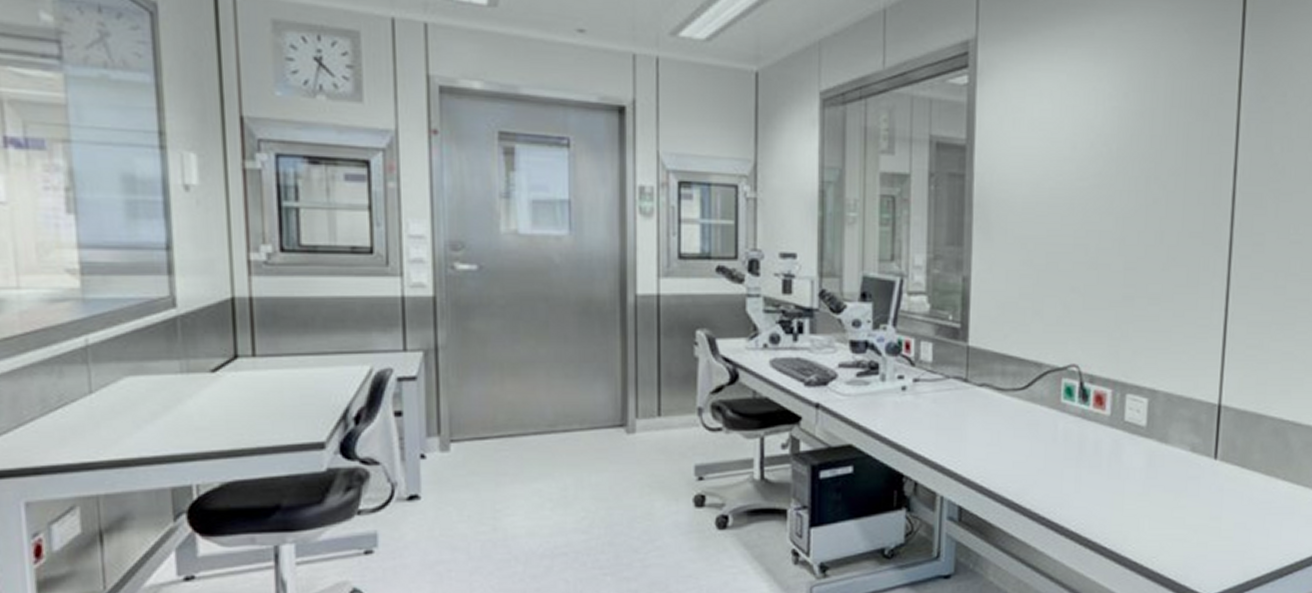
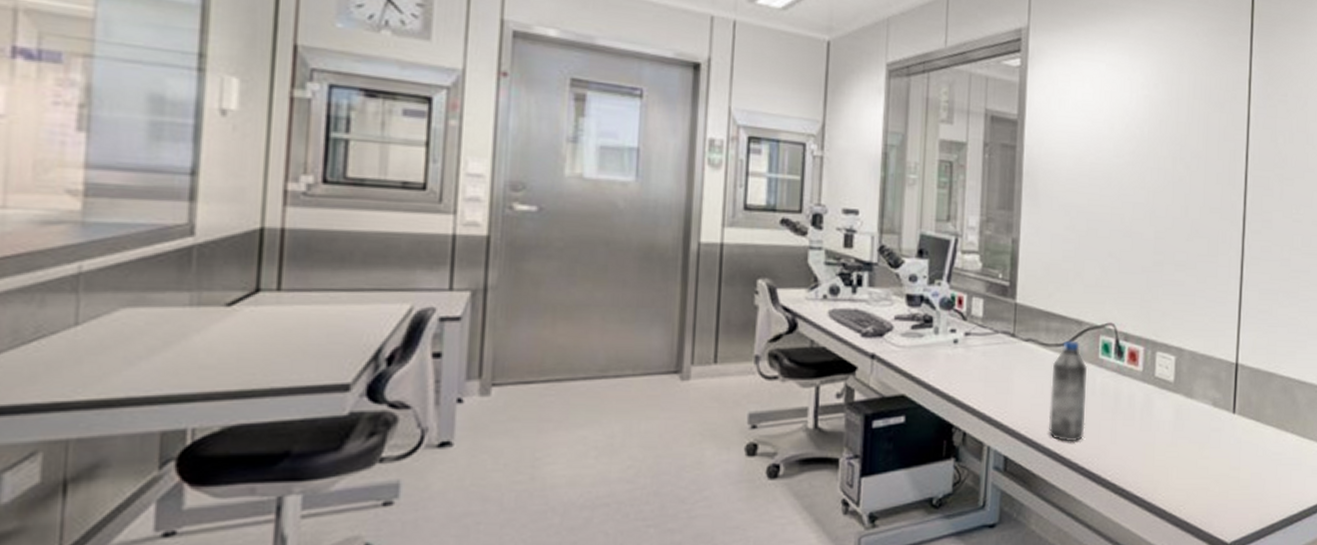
water bottle: none [1006,384,1049,491] -> present [1049,340,1088,442]

